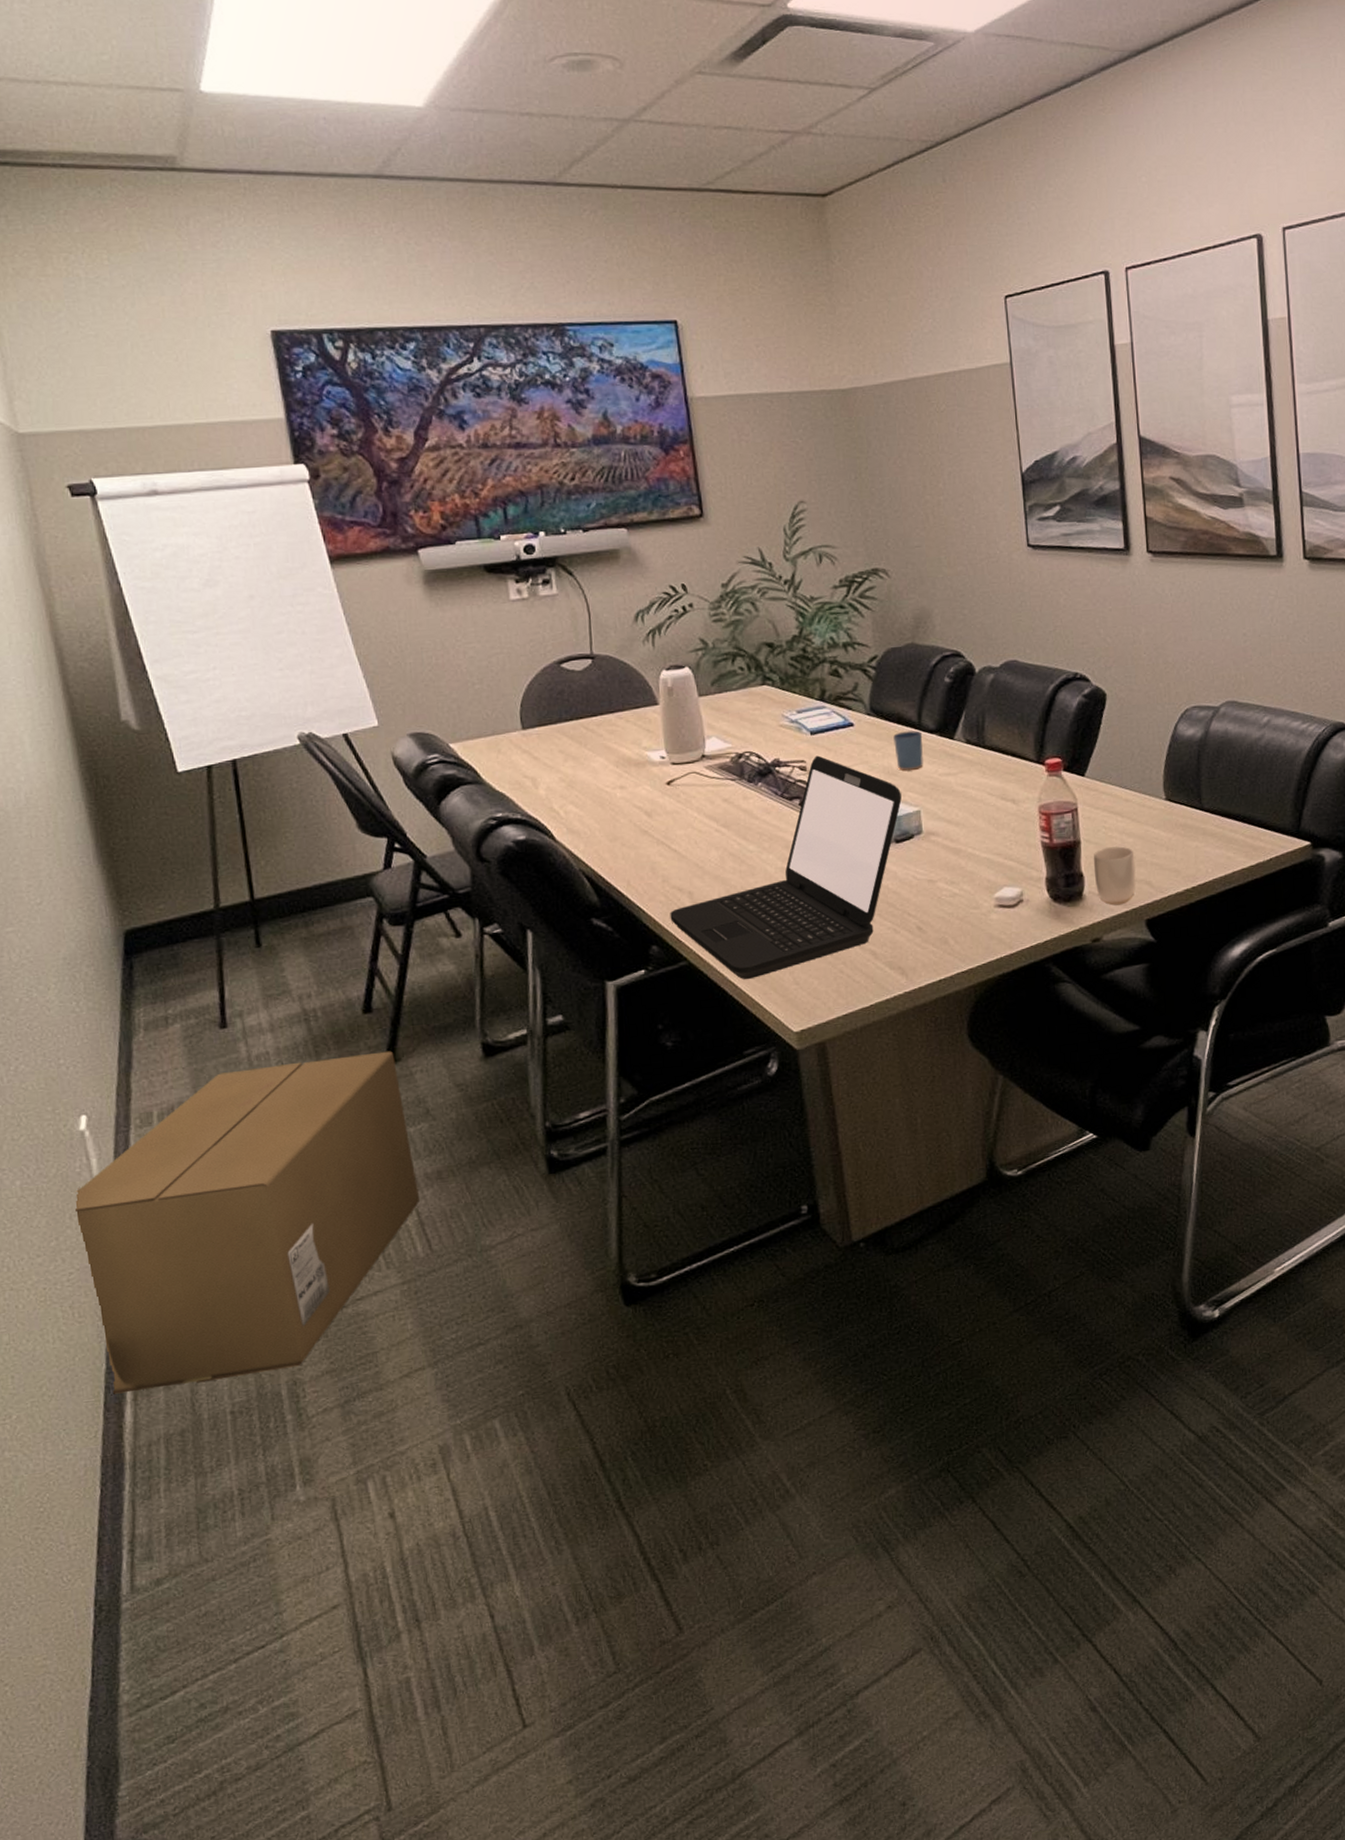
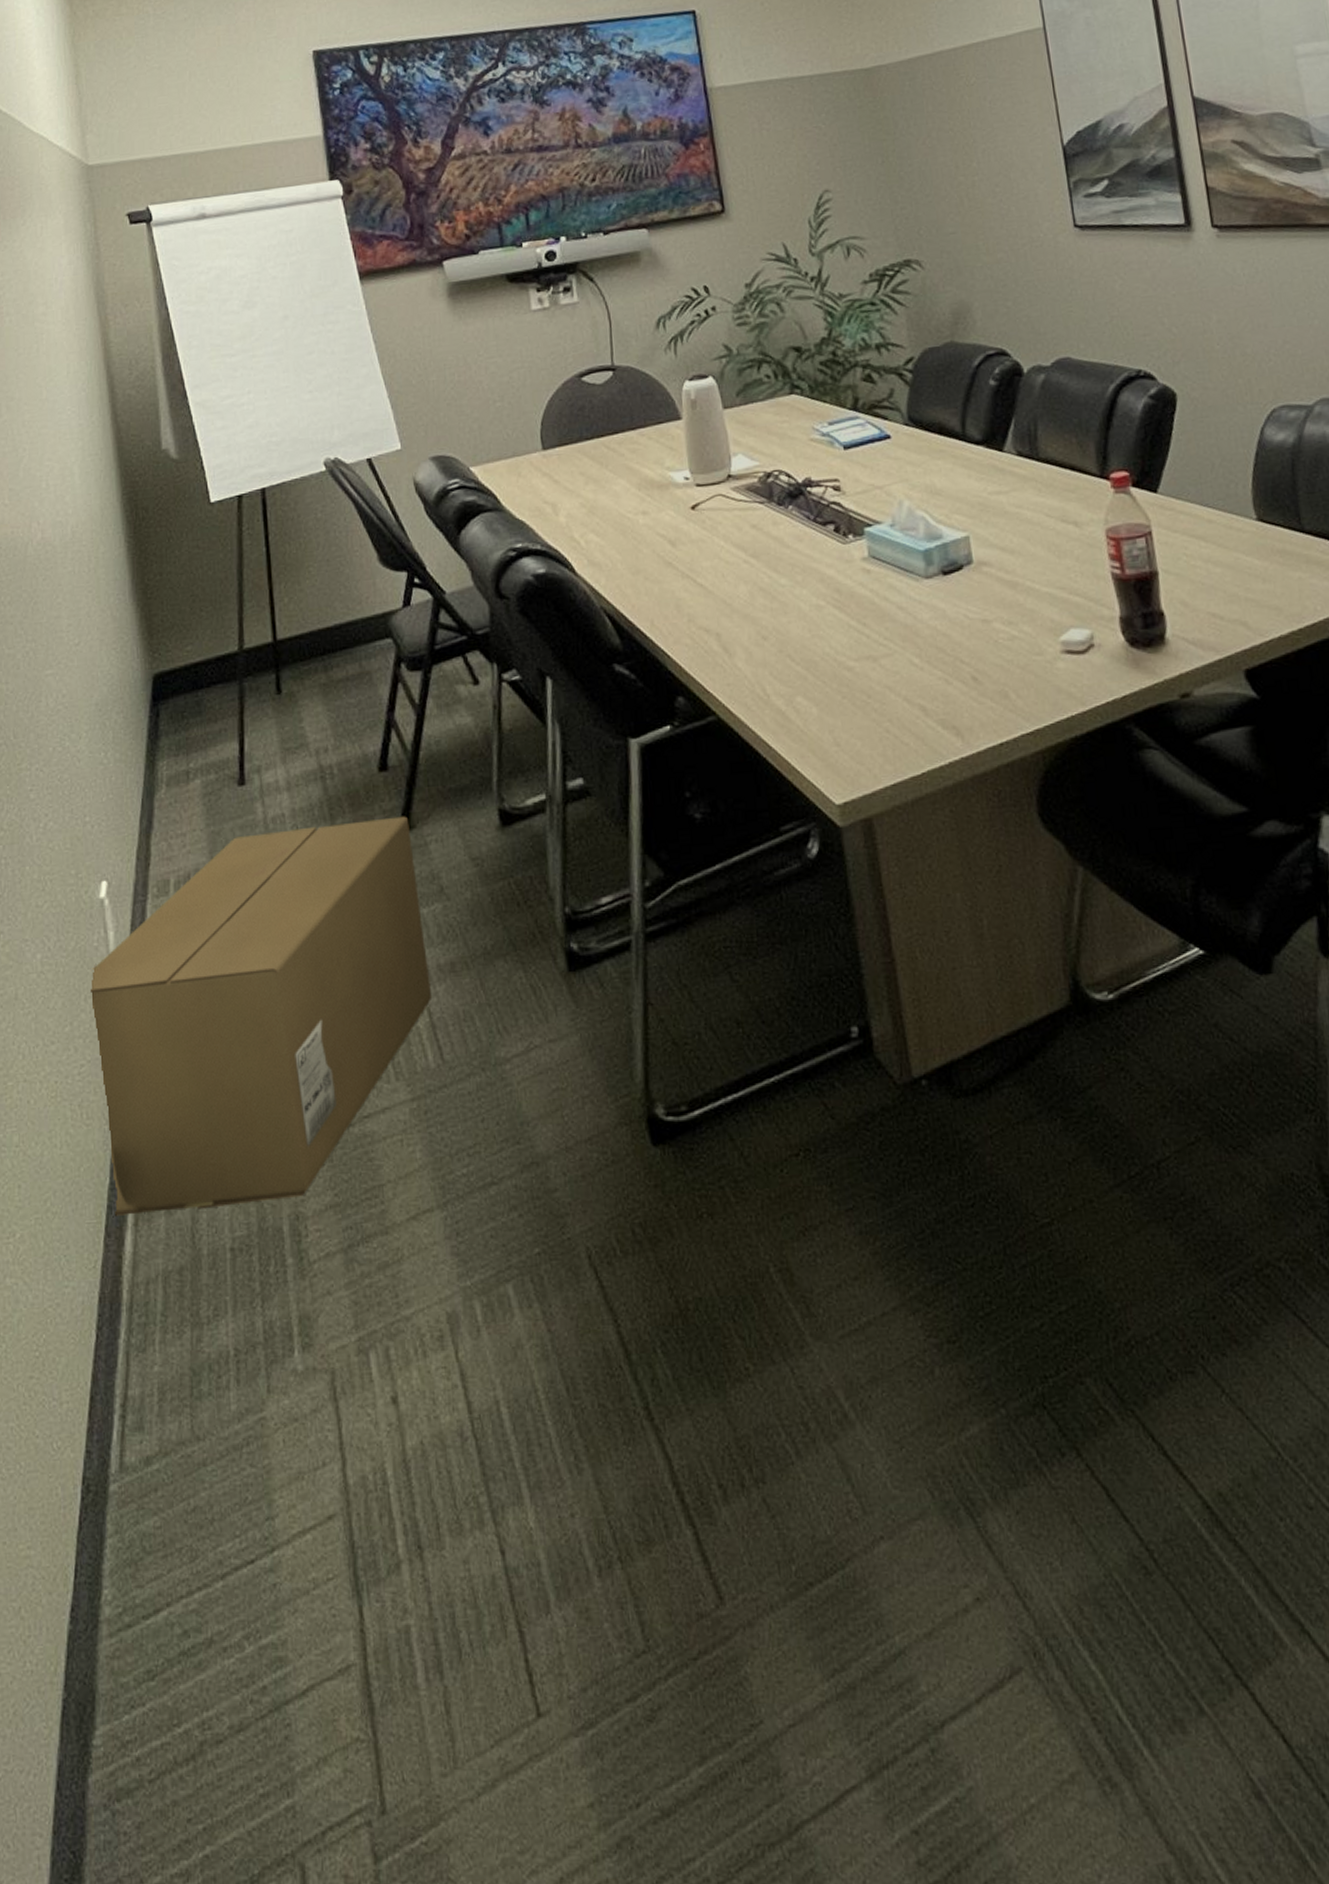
laptop: present [670,755,902,980] -> none [696,473,948,740]
mug: present [893,730,923,771] -> none [935,442,970,489]
cup: present [1093,846,1136,906] -> none [1174,578,1229,652]

